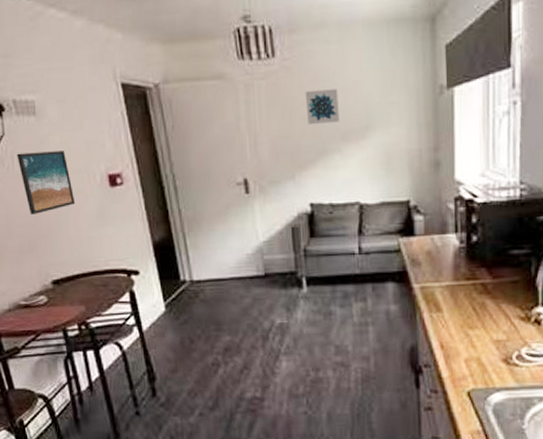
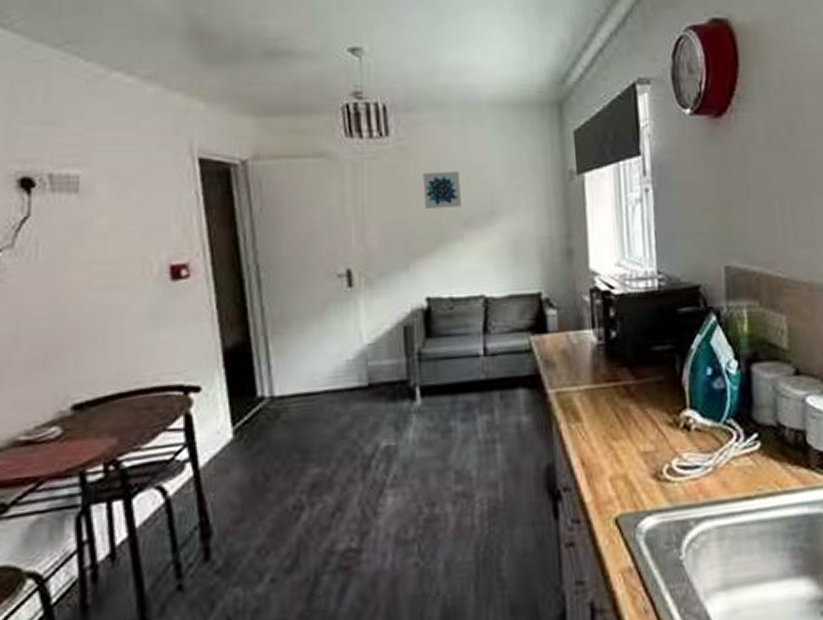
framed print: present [16,151,76,214] -> none [43,236,121,317]

